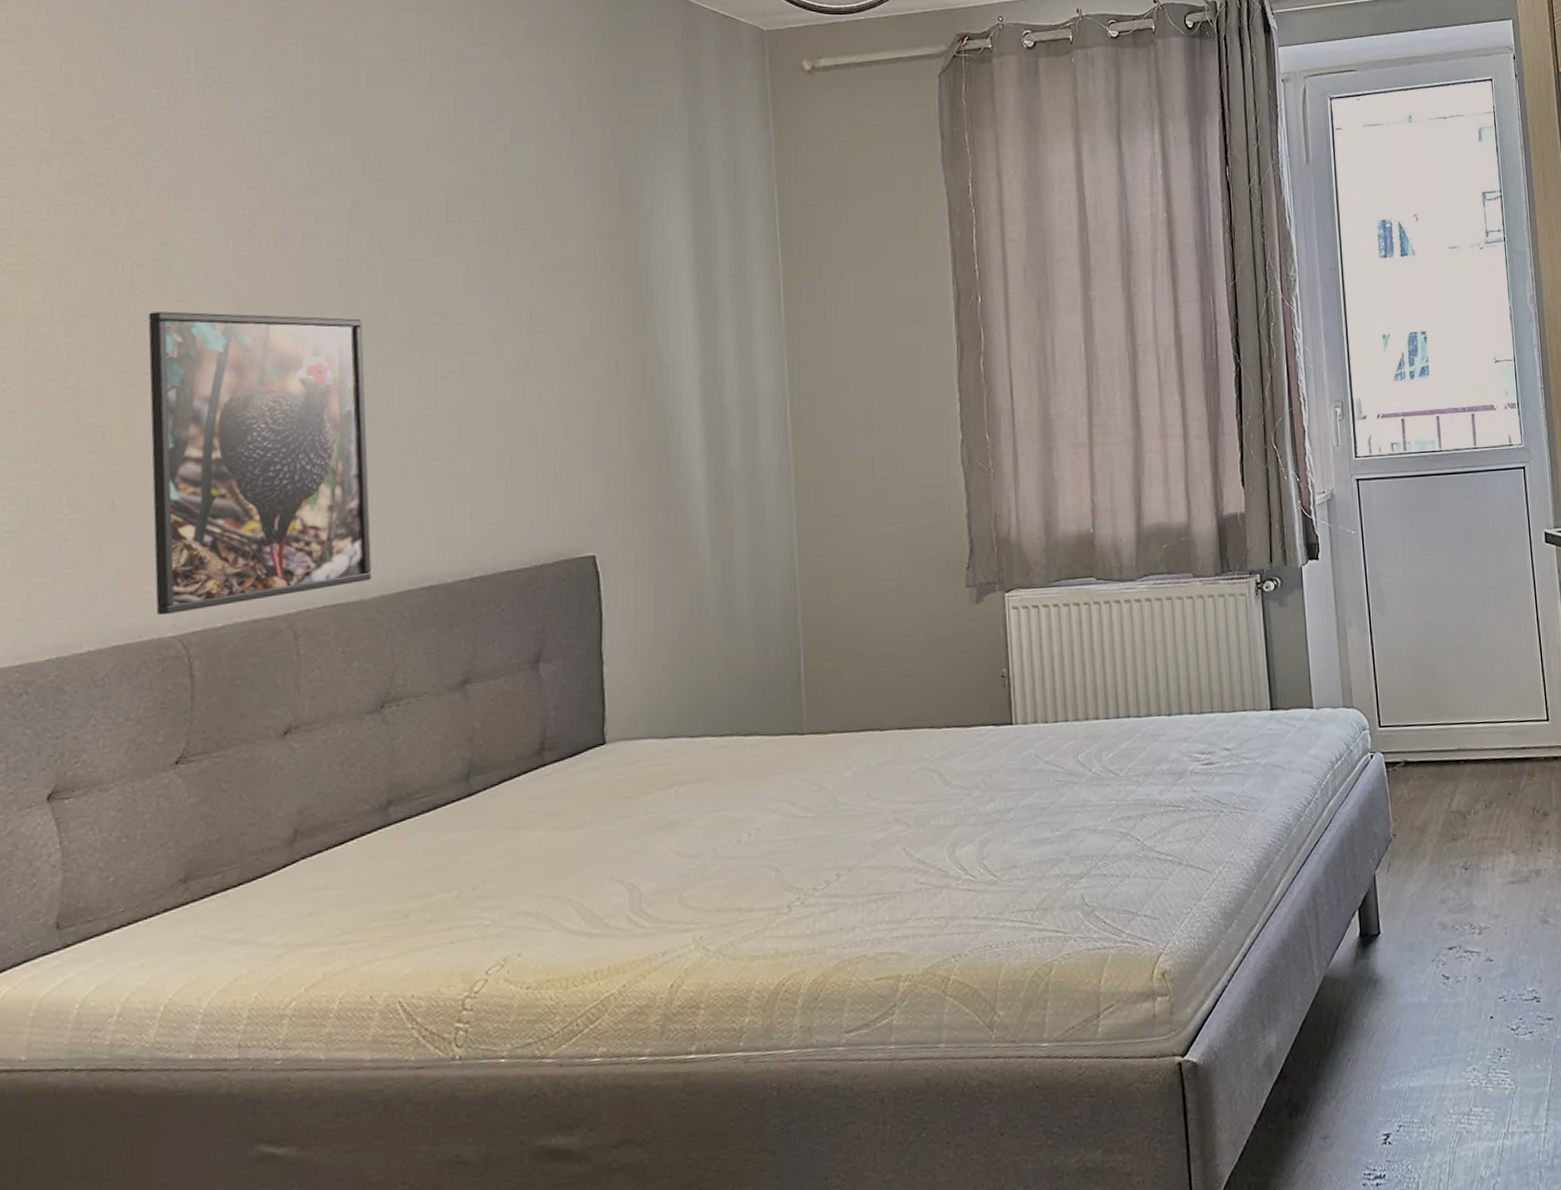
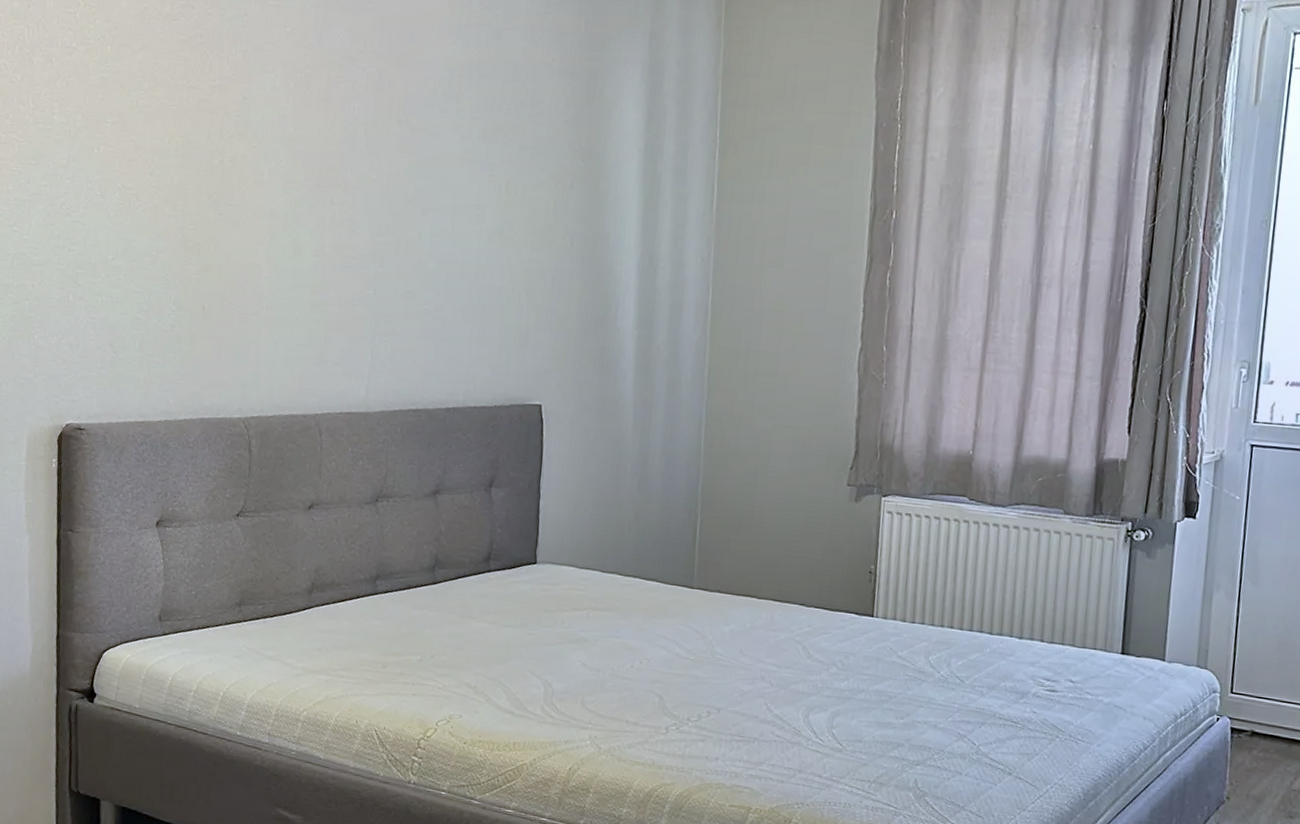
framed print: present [148,311,372,616] -> none [228,154,381,401]

